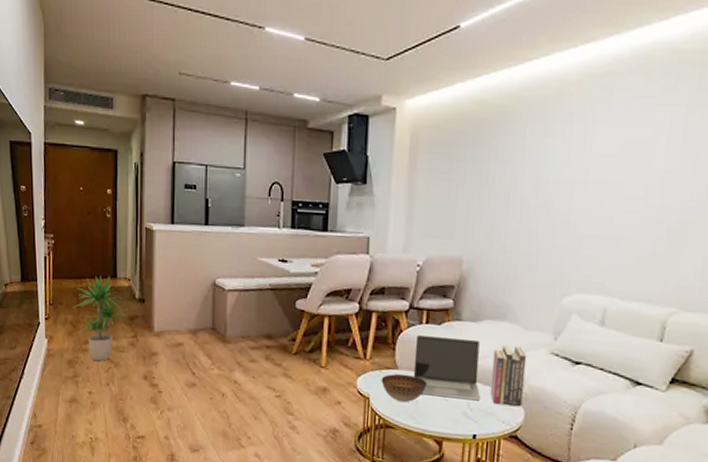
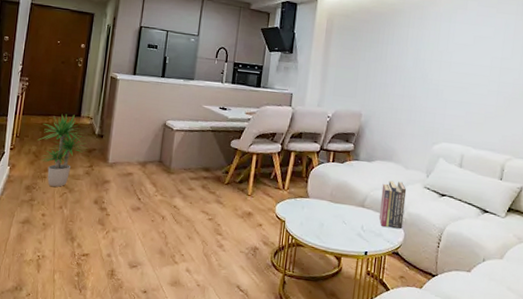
bowl: present [381,373,428,403] -> none [295,201,332,226]
laptop: present [413,335,480,401] -> none [320,171,372,224]

